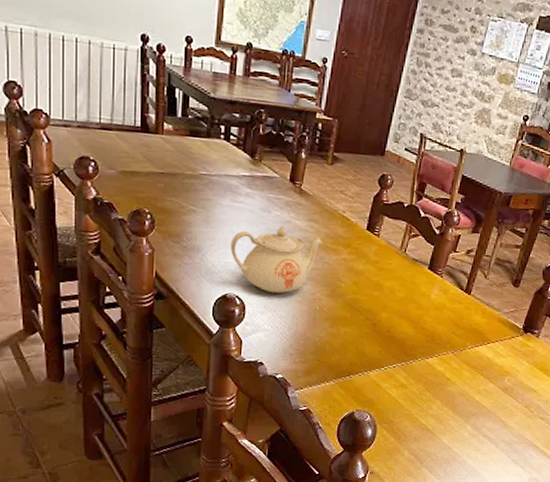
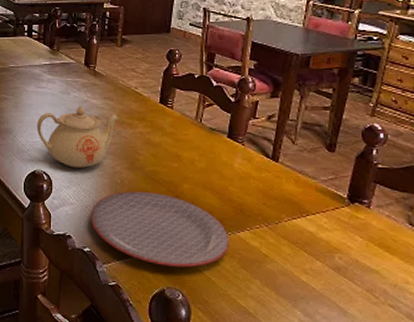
plate: none [285,318,419,392] -> present [90,191,229,268]

